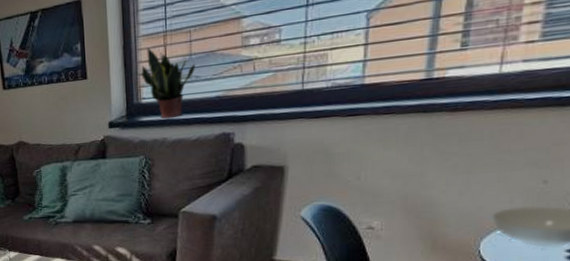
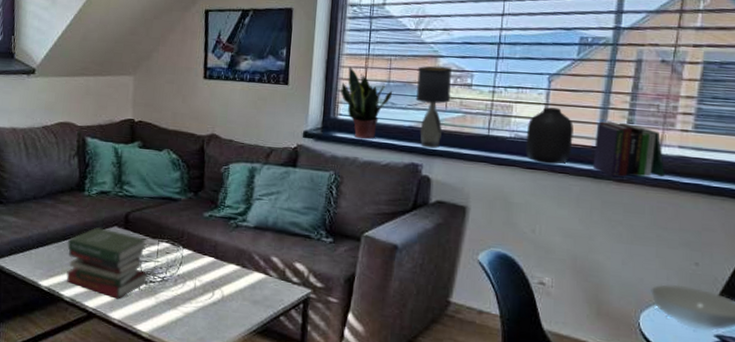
table lamp: none [220,26,259,116] -> present [415,65,453,149]
vase: none [345,46,398,109] -> present [526,107,574,165]
books: none [422,46,506,108] -> present [592,120,664,178]

